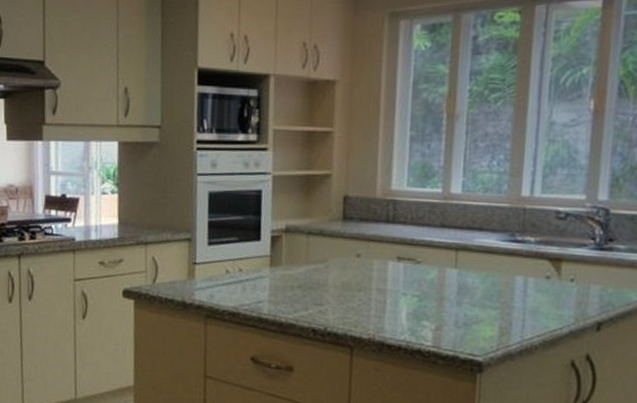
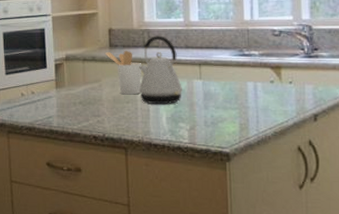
utensil holder: none [335,224,381,282] -> present [104,50,142,95]
kettle: none [374,208,432,297] -> present [138,35,183,105]

